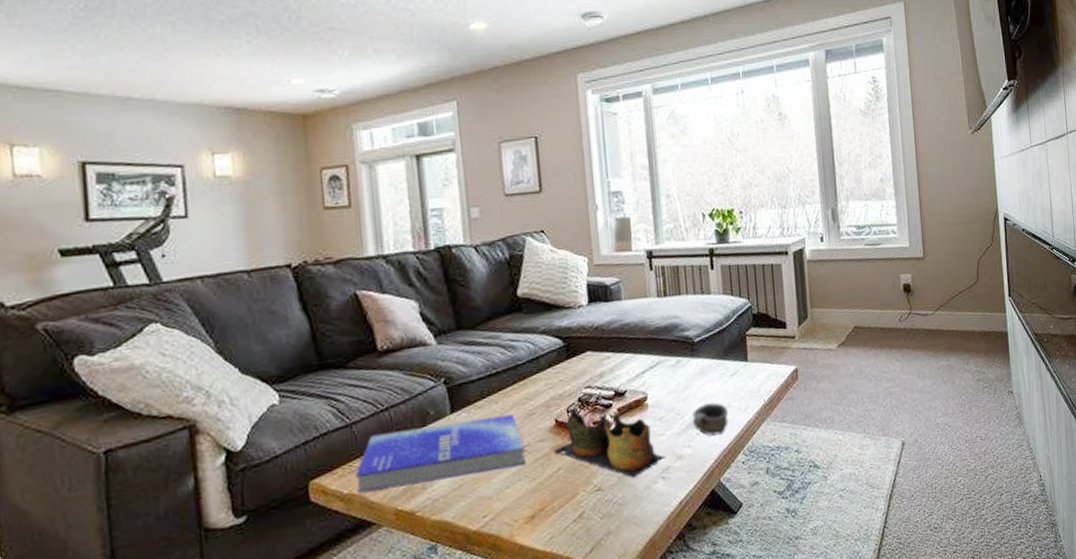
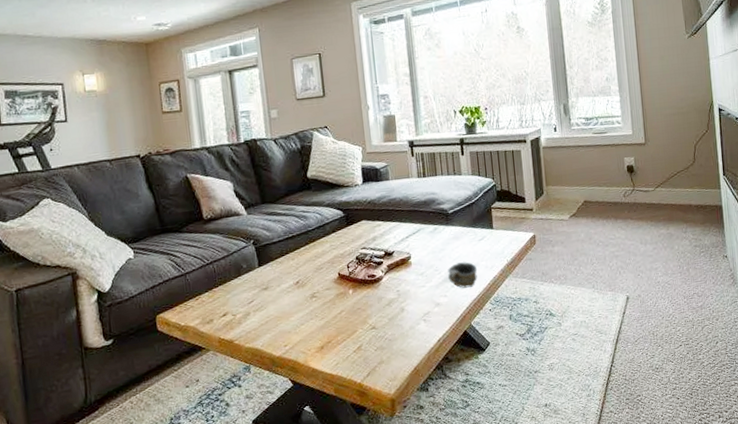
book: present [355,414,526,494] -> none [189,268,317,326]
decorative bowl: present [553,407,666,478] -> none [337,264,427,320]

